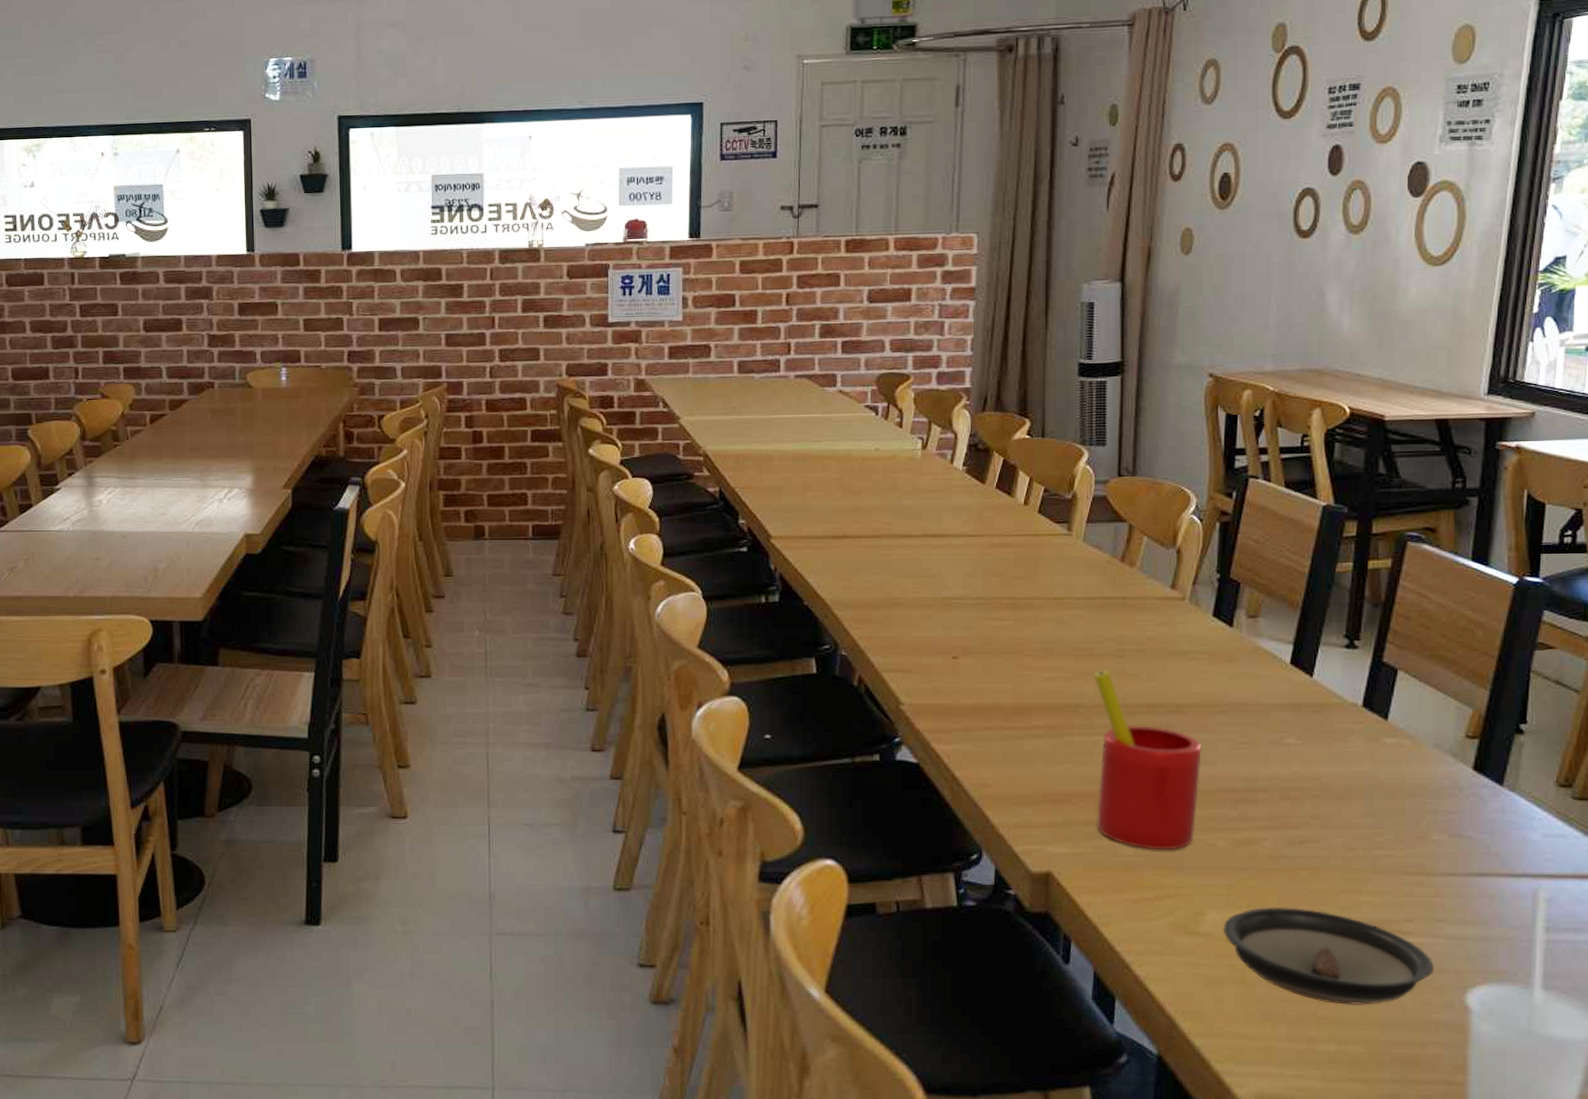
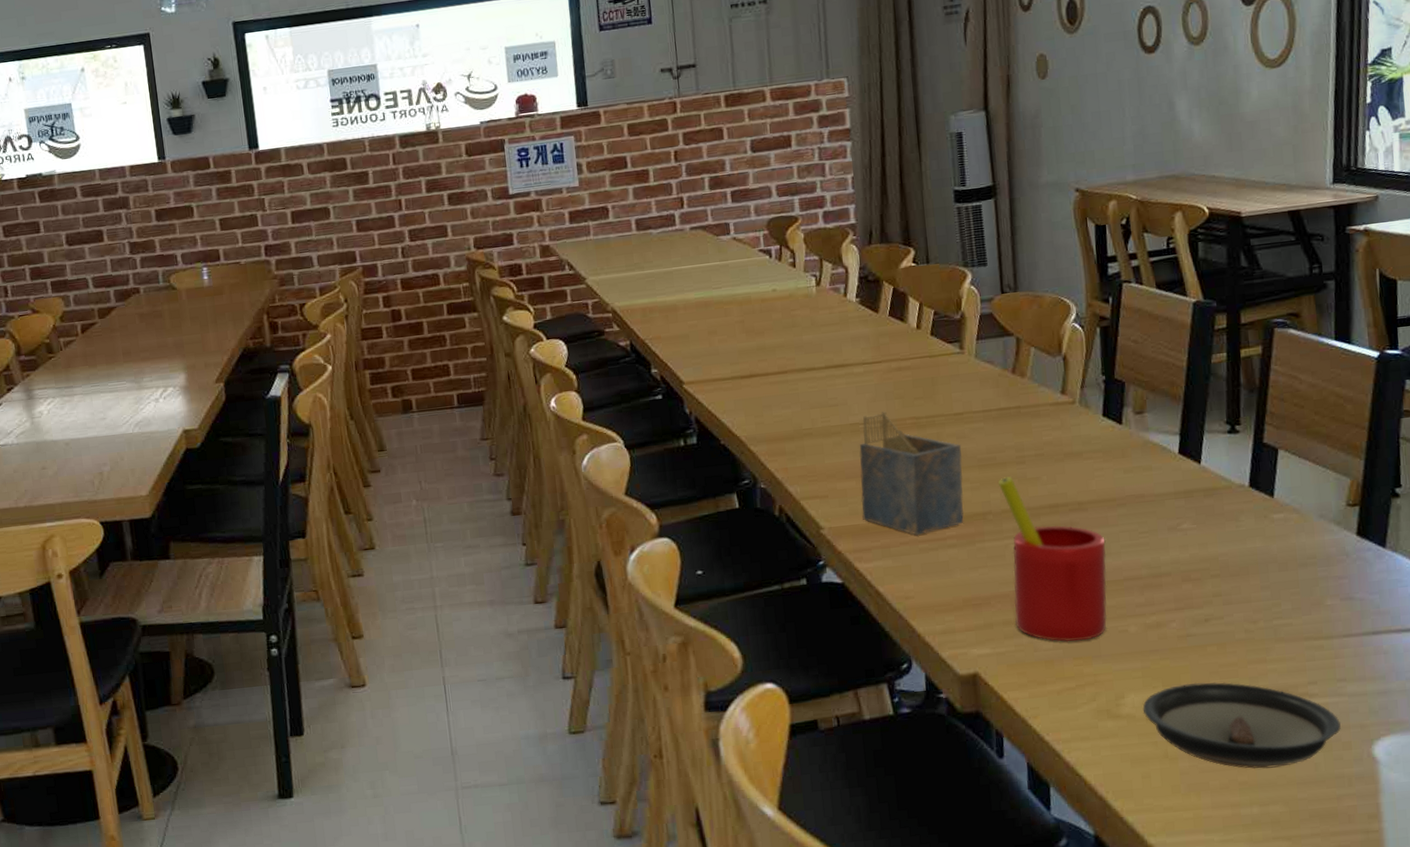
napkin holder: none [946,588,1059,721] -> present [859,411,964,535]

